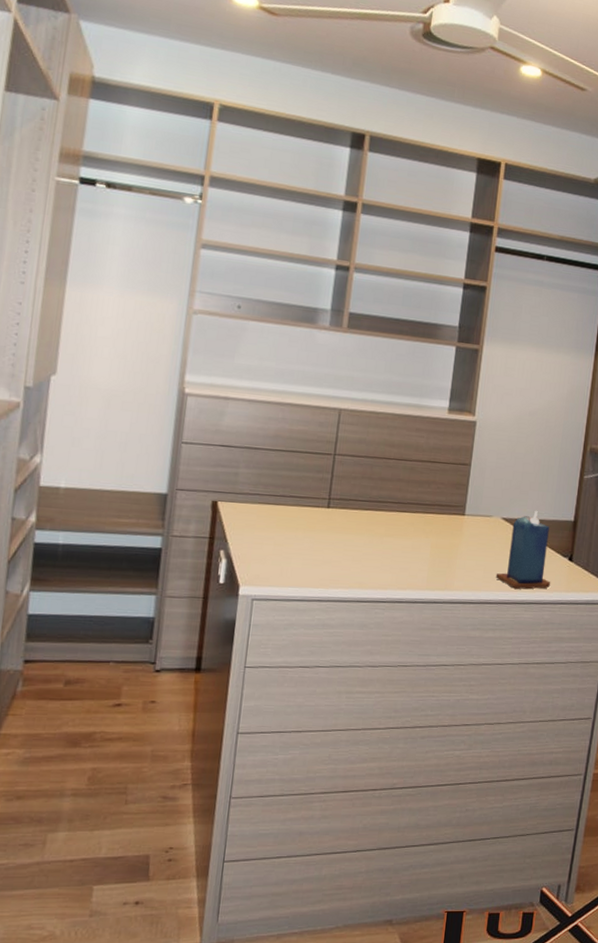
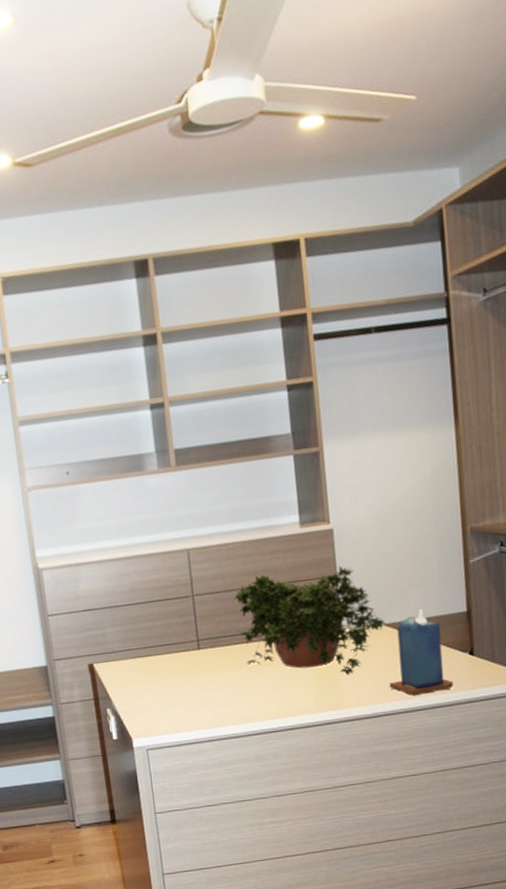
potted plant: none [370,448,505,560] -> present [234,566,386,676]

